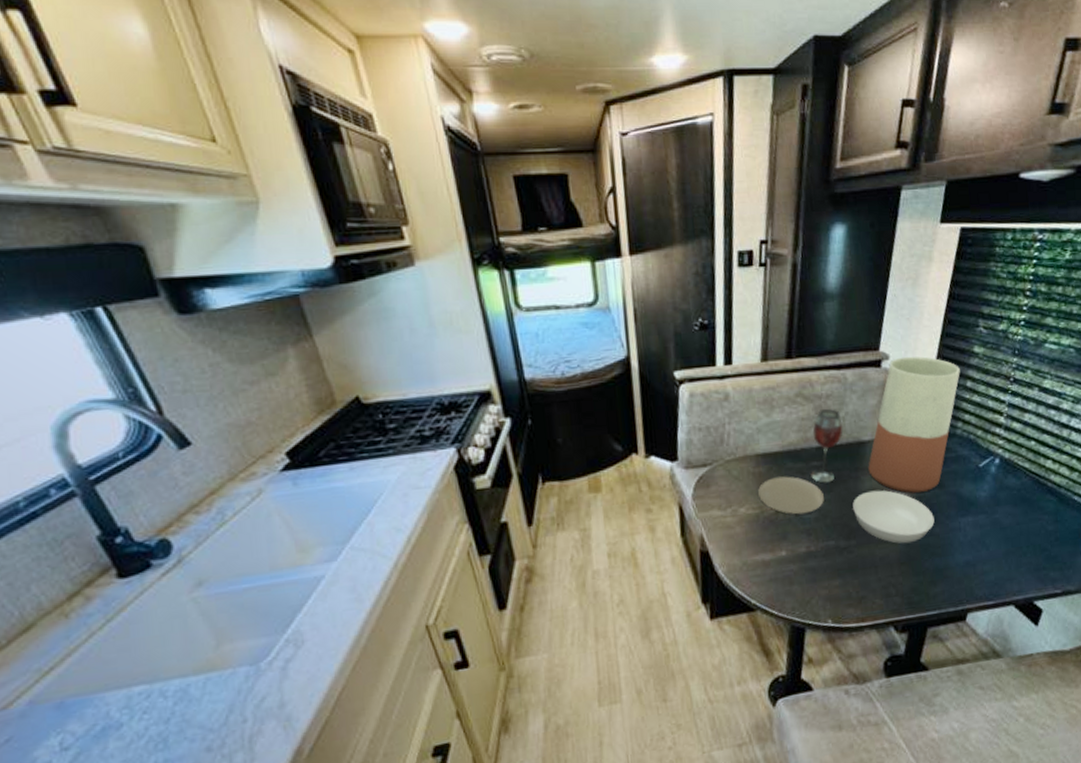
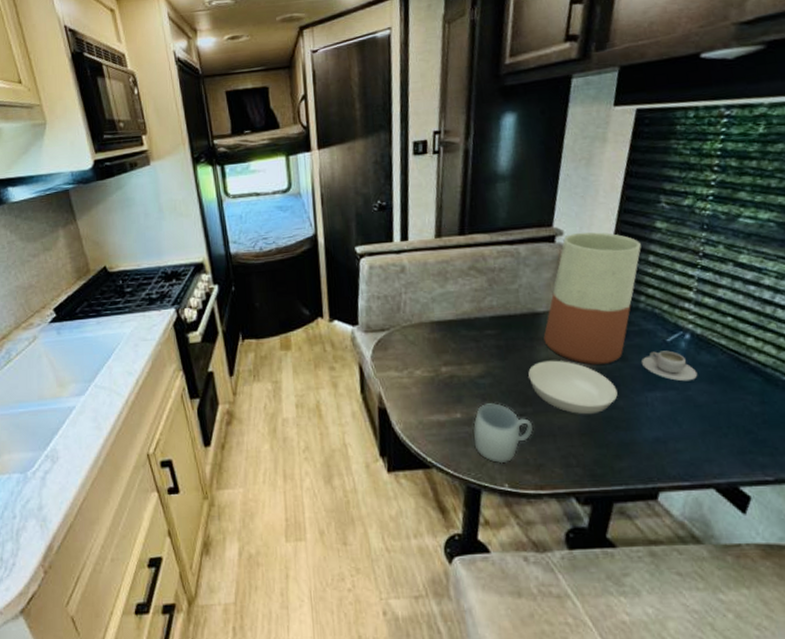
plate: present [758,476,824,515] -> none [433,343,499,380]
mug: none [798,537,857,600] -> present [473,403,534,464]
wineglass: present [811,408,843,483] -> none [485,280,517,351]
teacup: none [957,475,1005,505] -> present [641,350,698,382]

